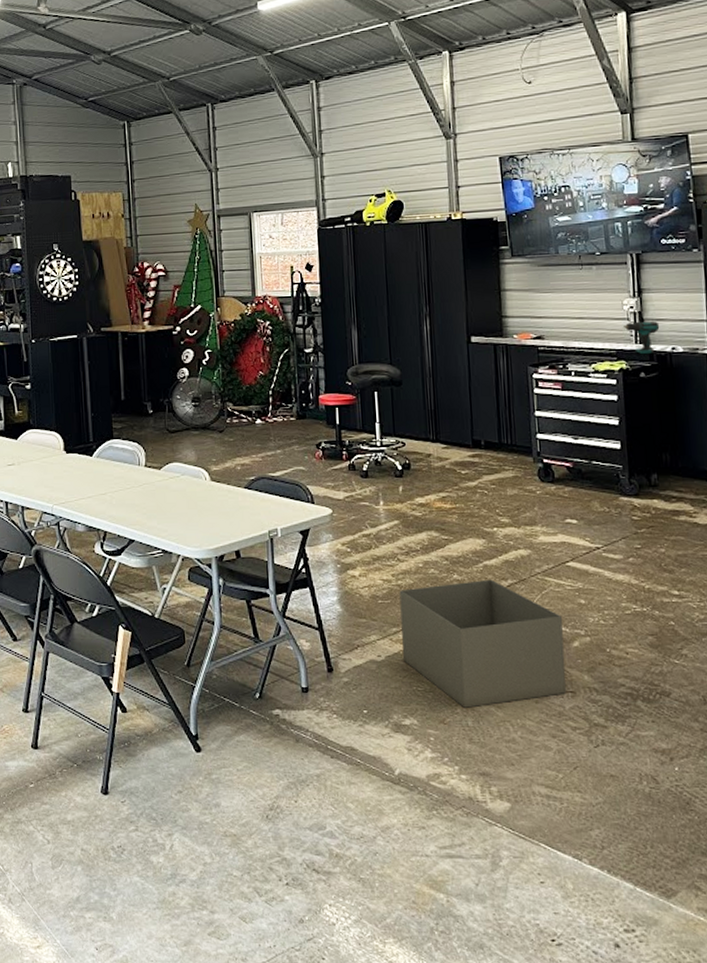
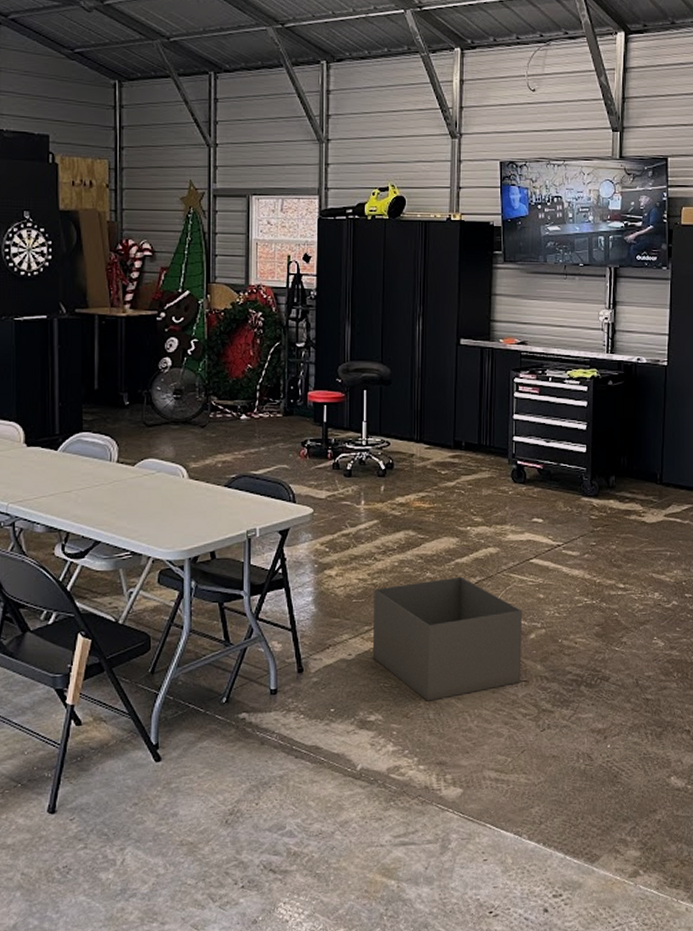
power drill: present [622,321,660,355] -> none [597,332,629,364]

